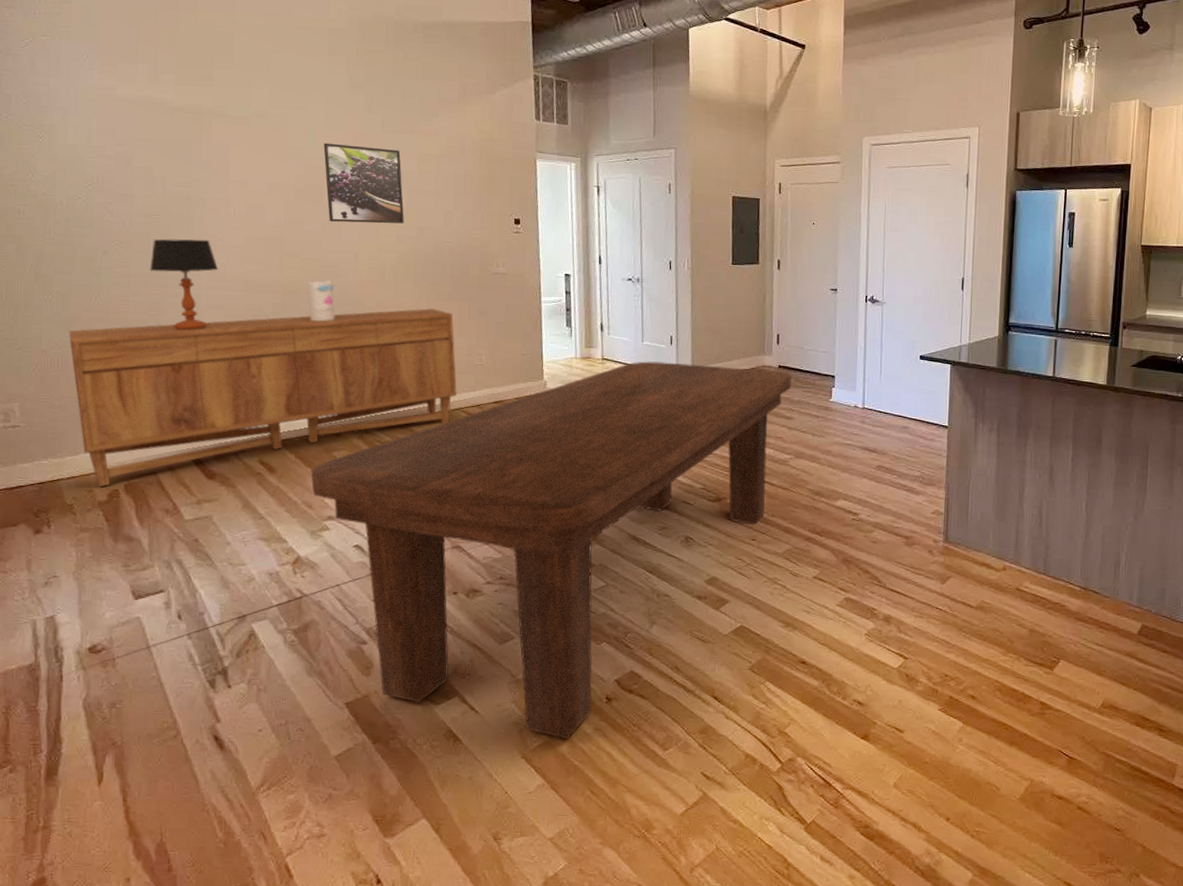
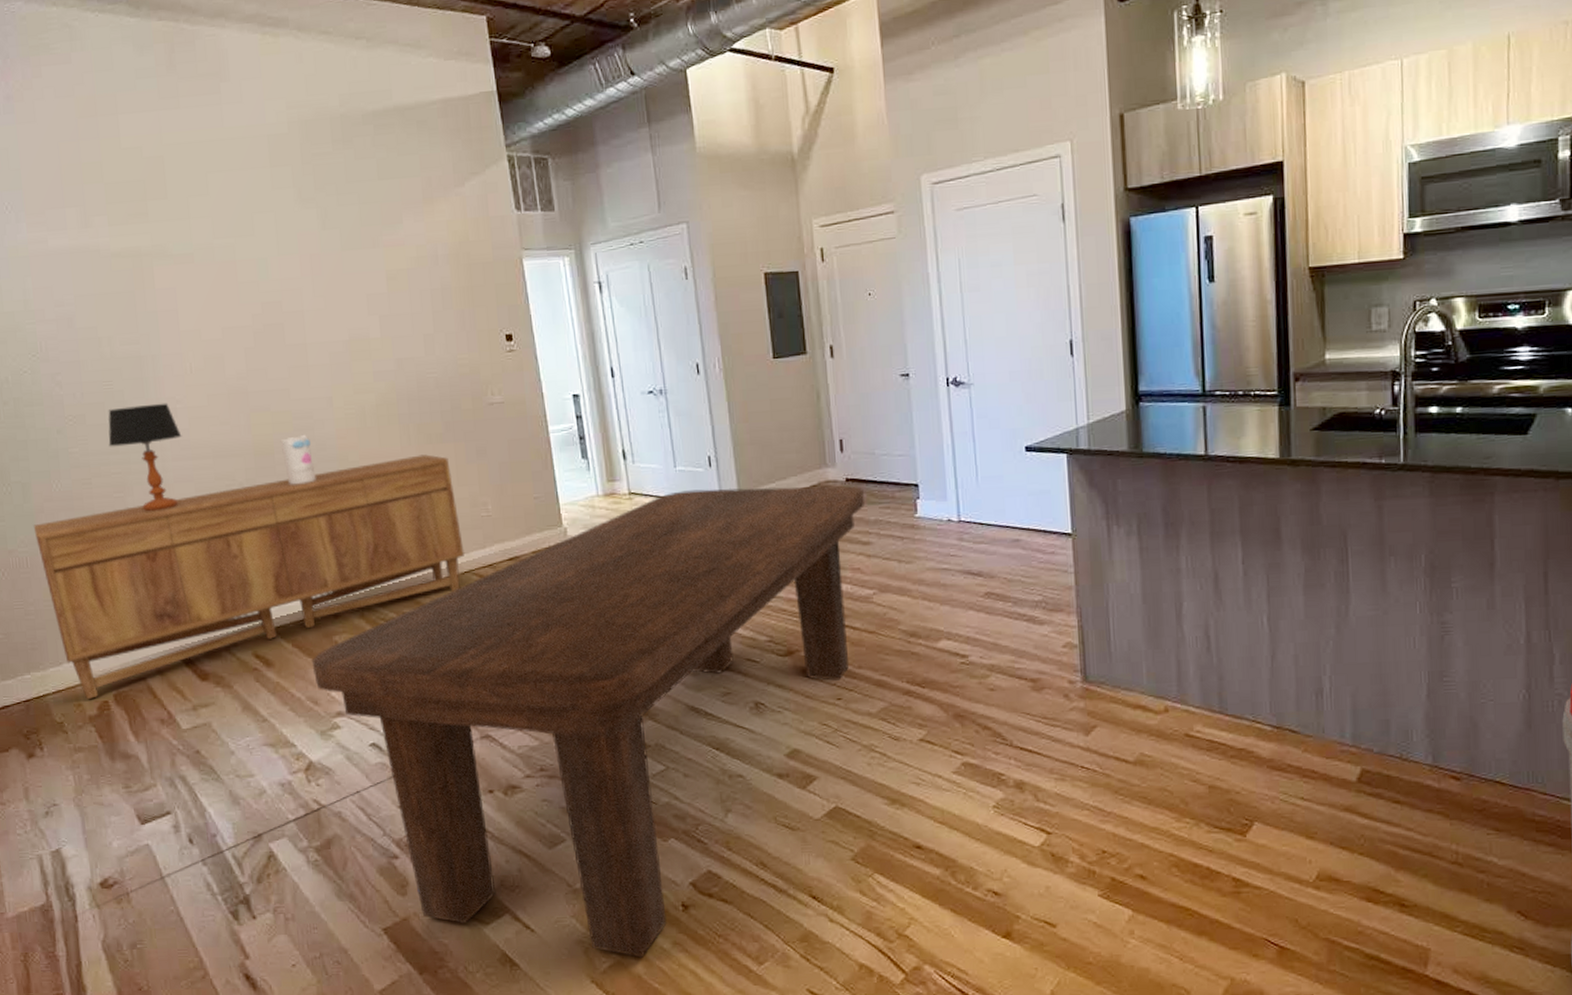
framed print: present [323,142,404,224] -> none [278,269,380,366]

